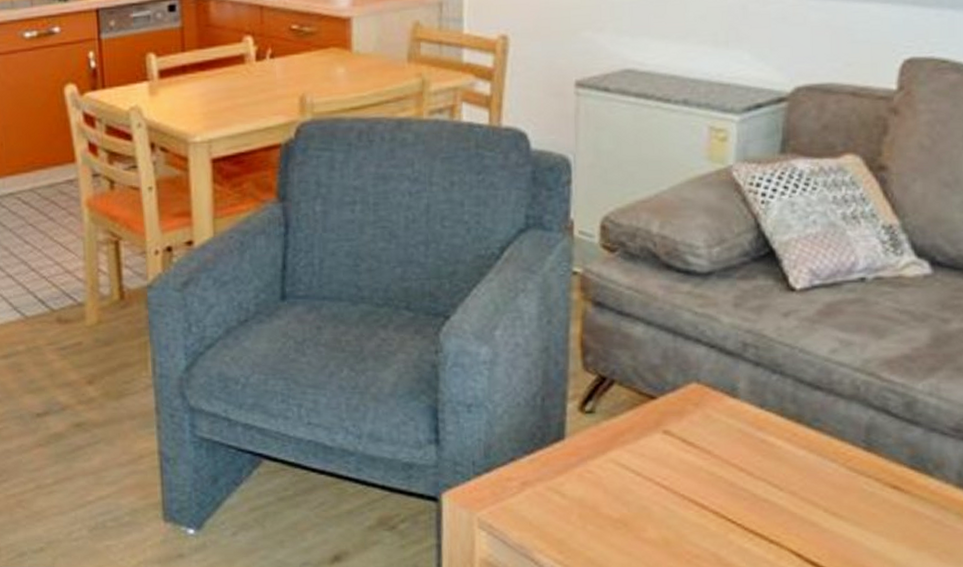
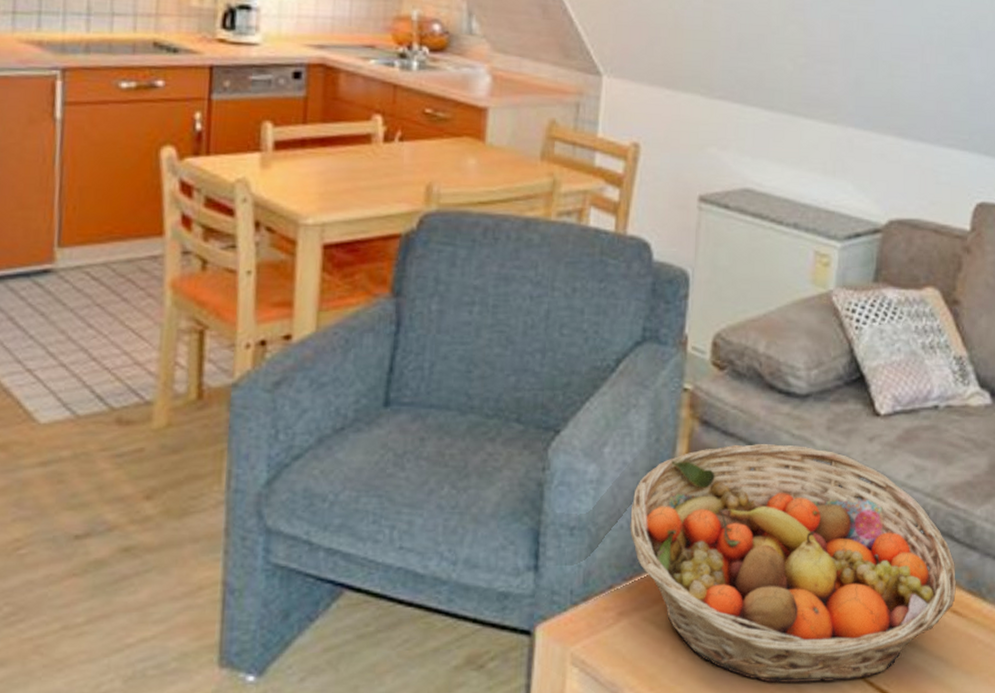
fruit basket: none [526,322,897,552] -> present [630,443,957,683]

